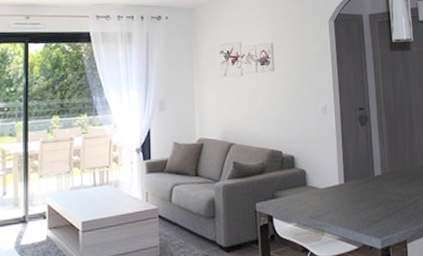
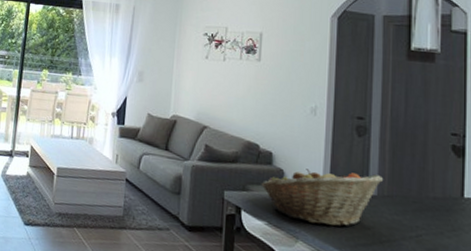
fruit basket: none [287,156,384,214] -> present [261,169,383,227]

